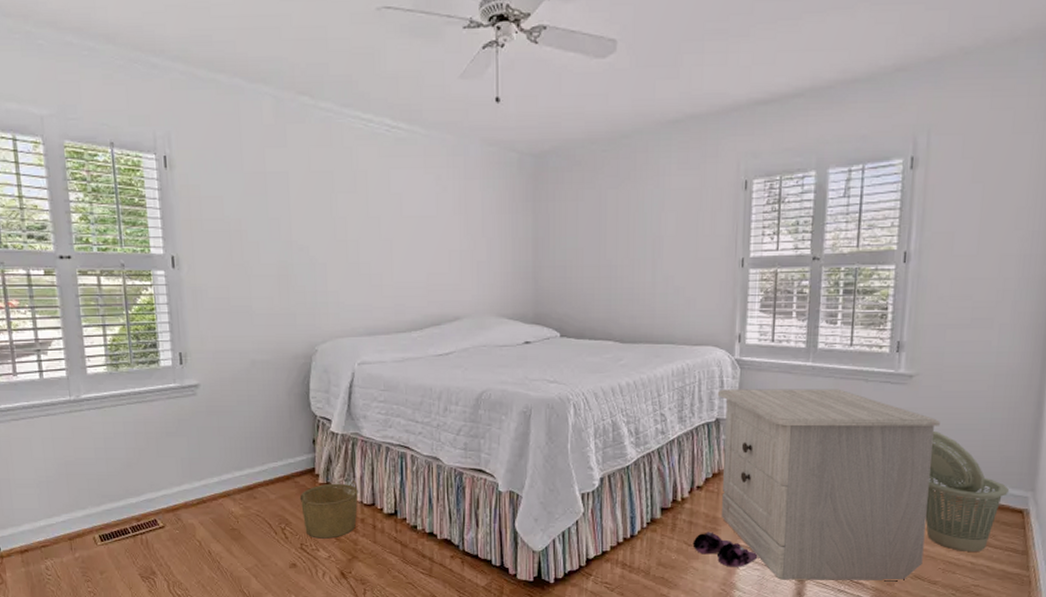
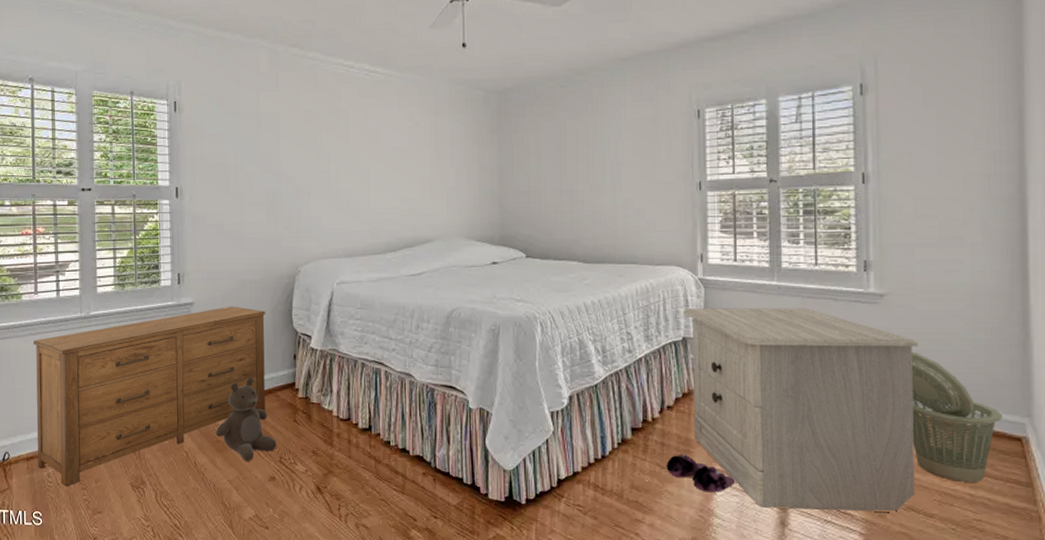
dresser: none [17,388,284,578] -> present [34,306,266,486]
teddy bear: none [230,463,297,550] -> present [216,377,277,462]
basket: present [299,480,358,539] -> none [280,395,335,453]

